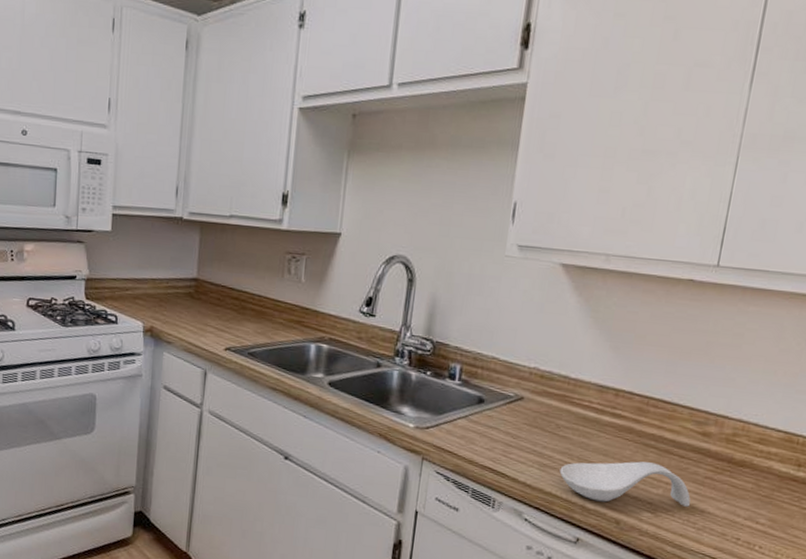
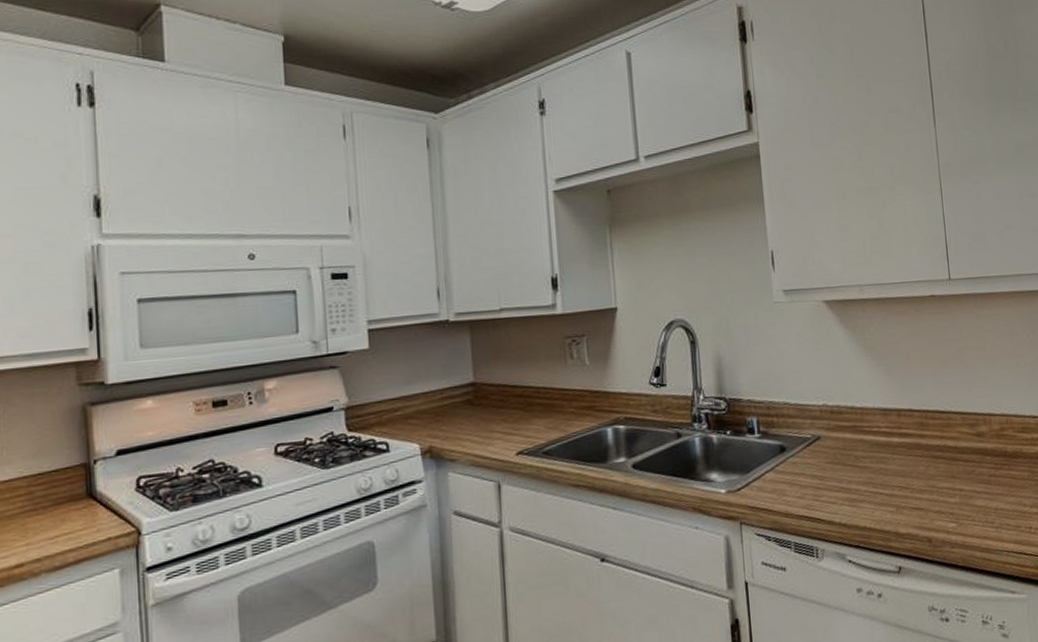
spoon rest: present [559,461,691,507] -> none [868,473,985,525]

